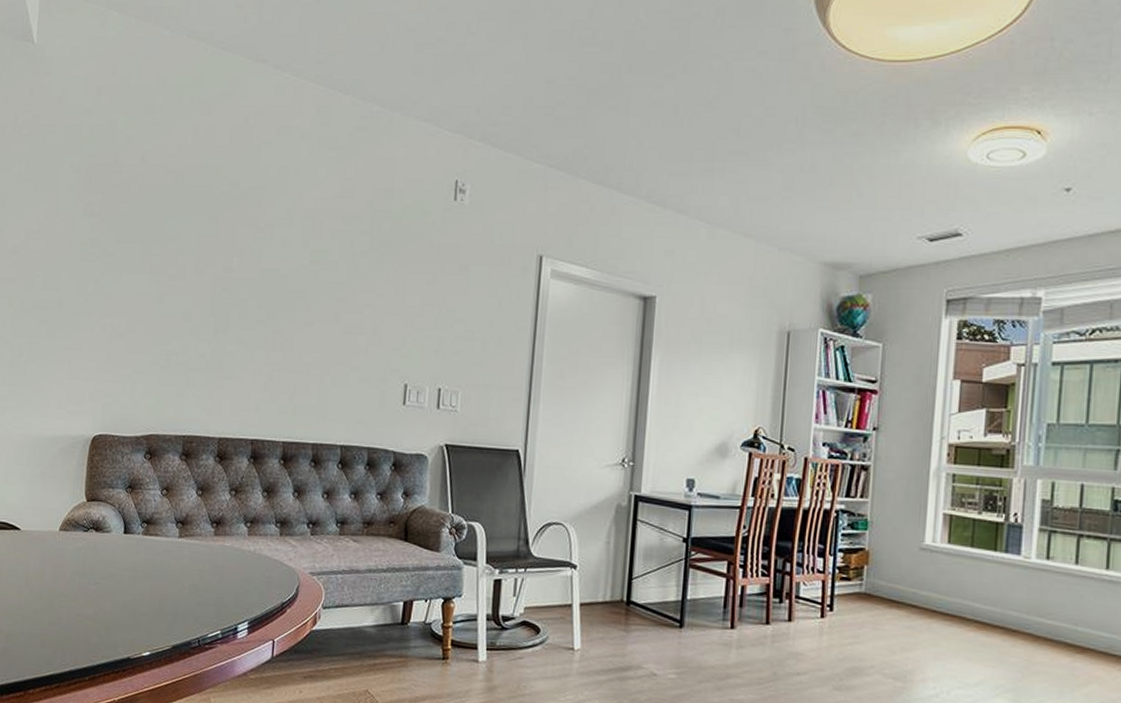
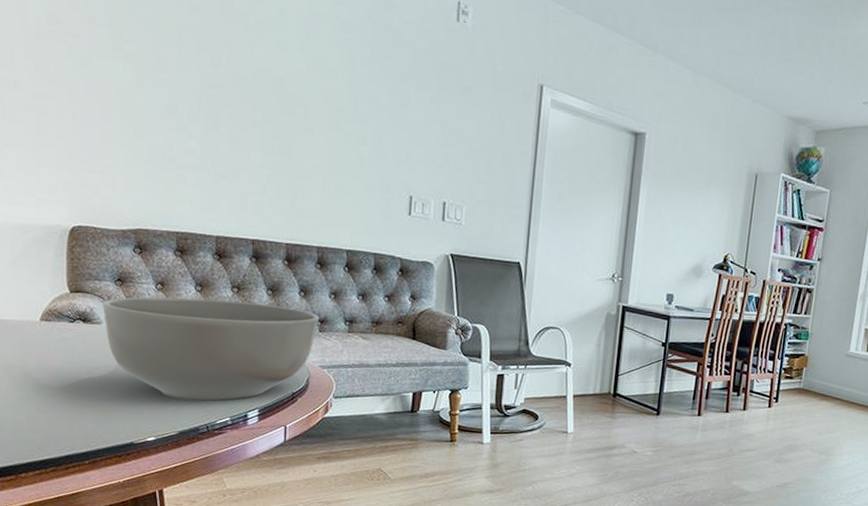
bowl: none [113,502,312,613] -> present [102,297,320,402]

